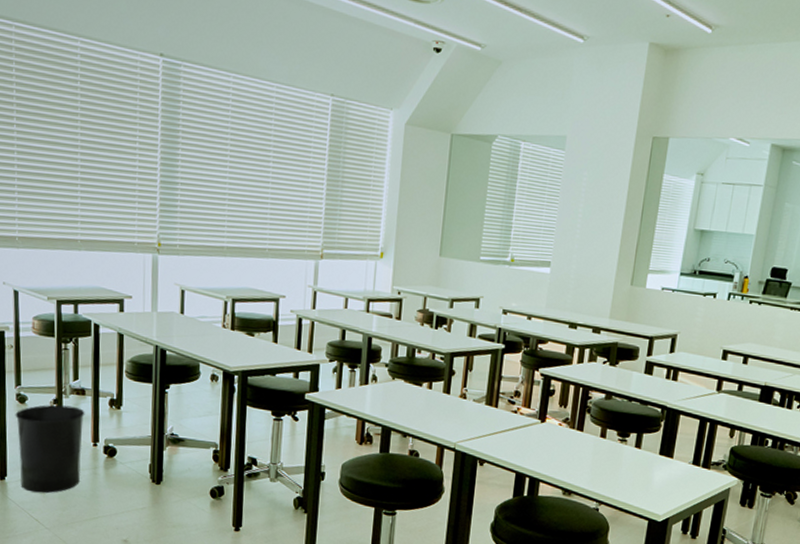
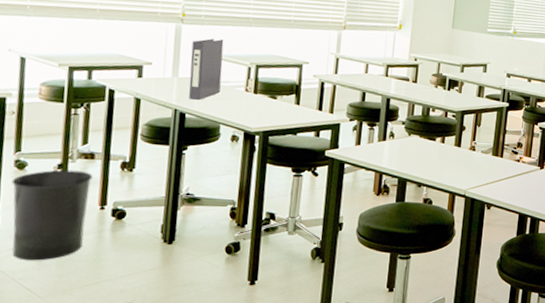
binder: none [168,270,200,336] -> present [189,38,224,100]

